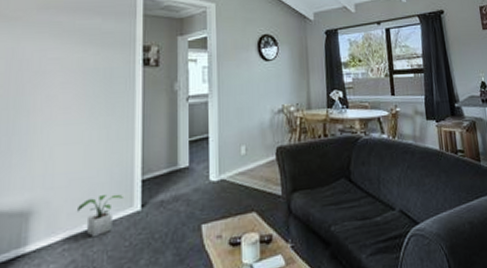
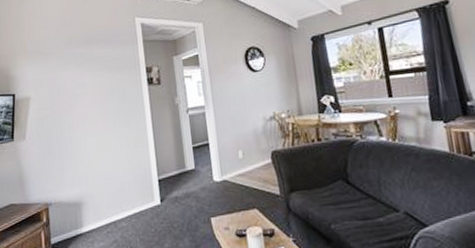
potted plant: present [78,194,123,238] -> none [113,191,146,224]

